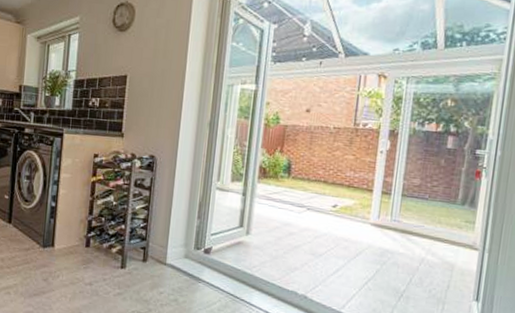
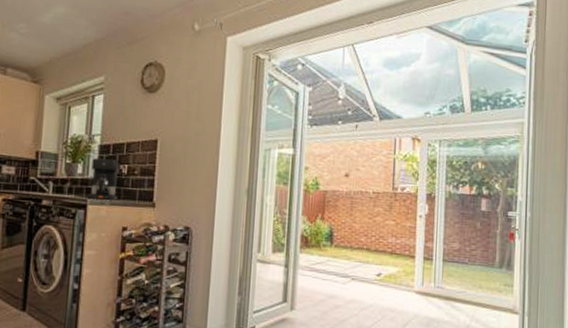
coffee maker: none [64,92,92,131] -> present [87,158,119,202]

